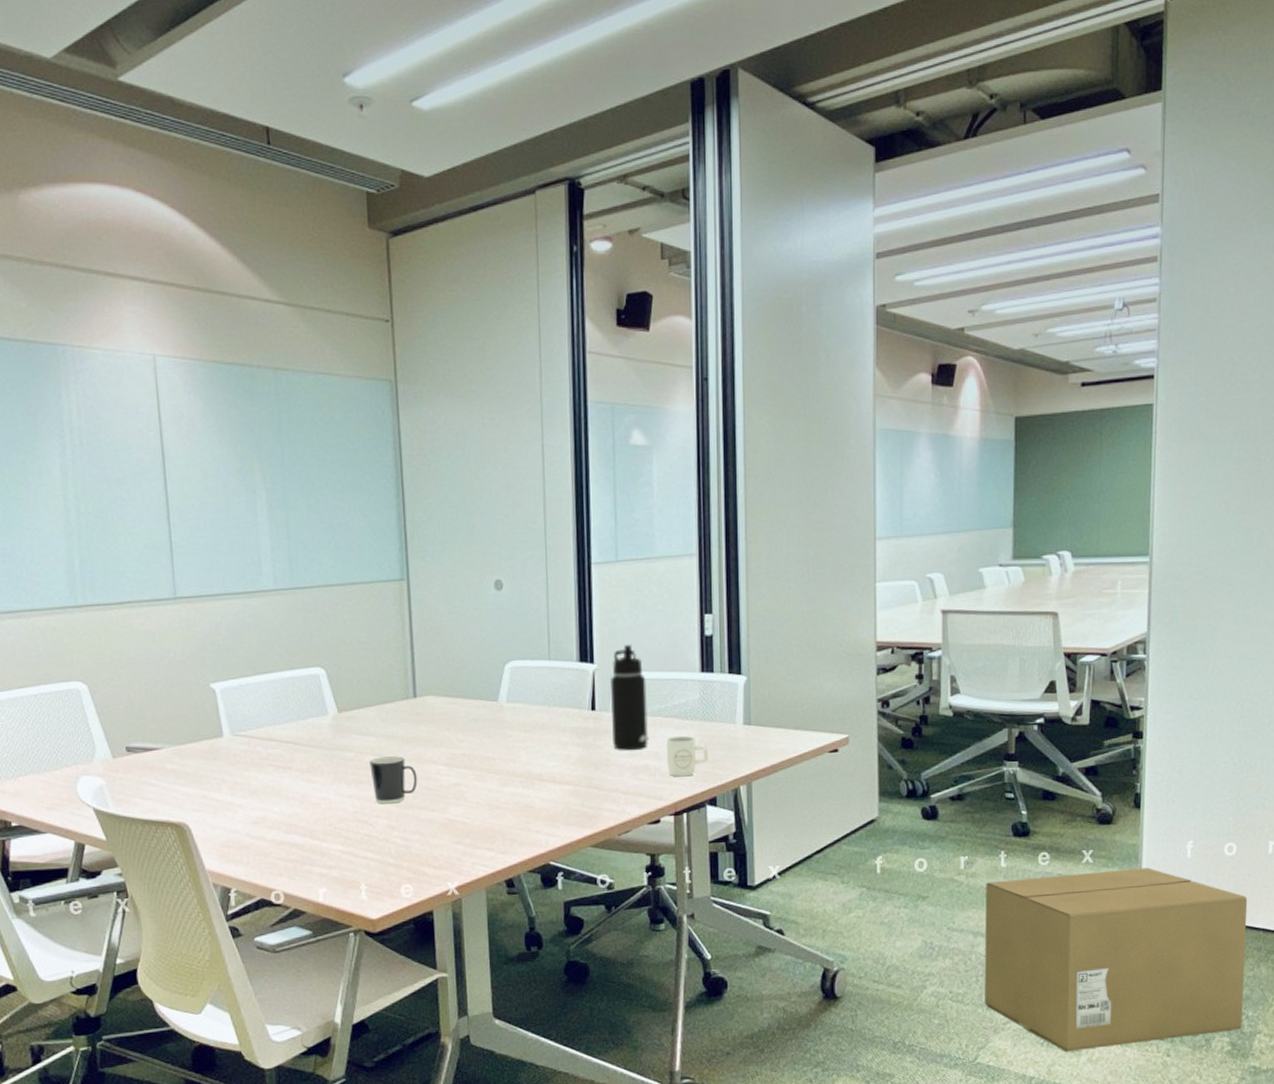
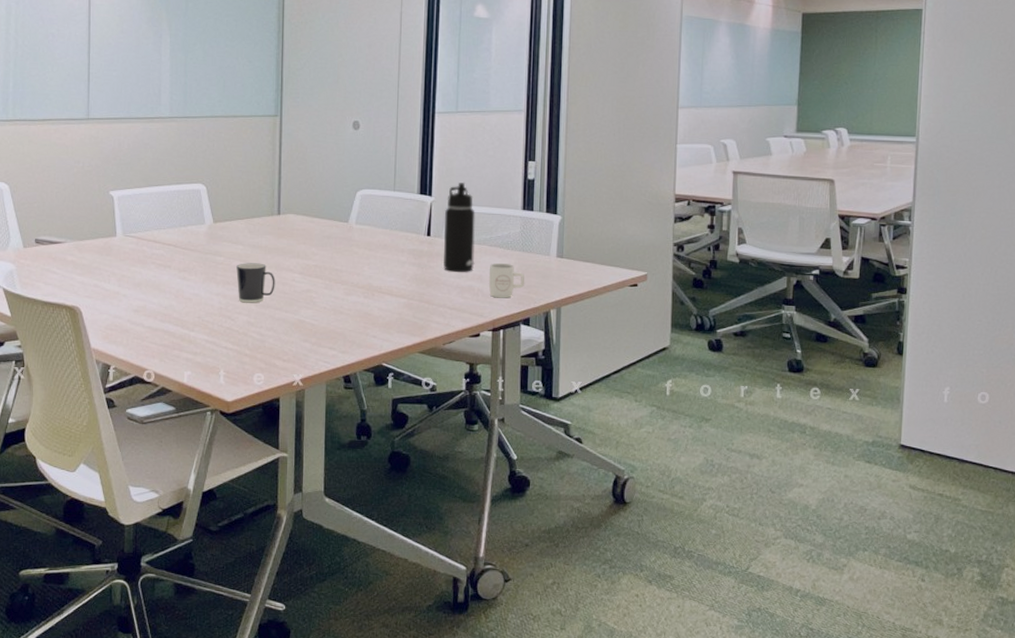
box: present [985,867,1248,1052] -> none [758,408,998,570]

